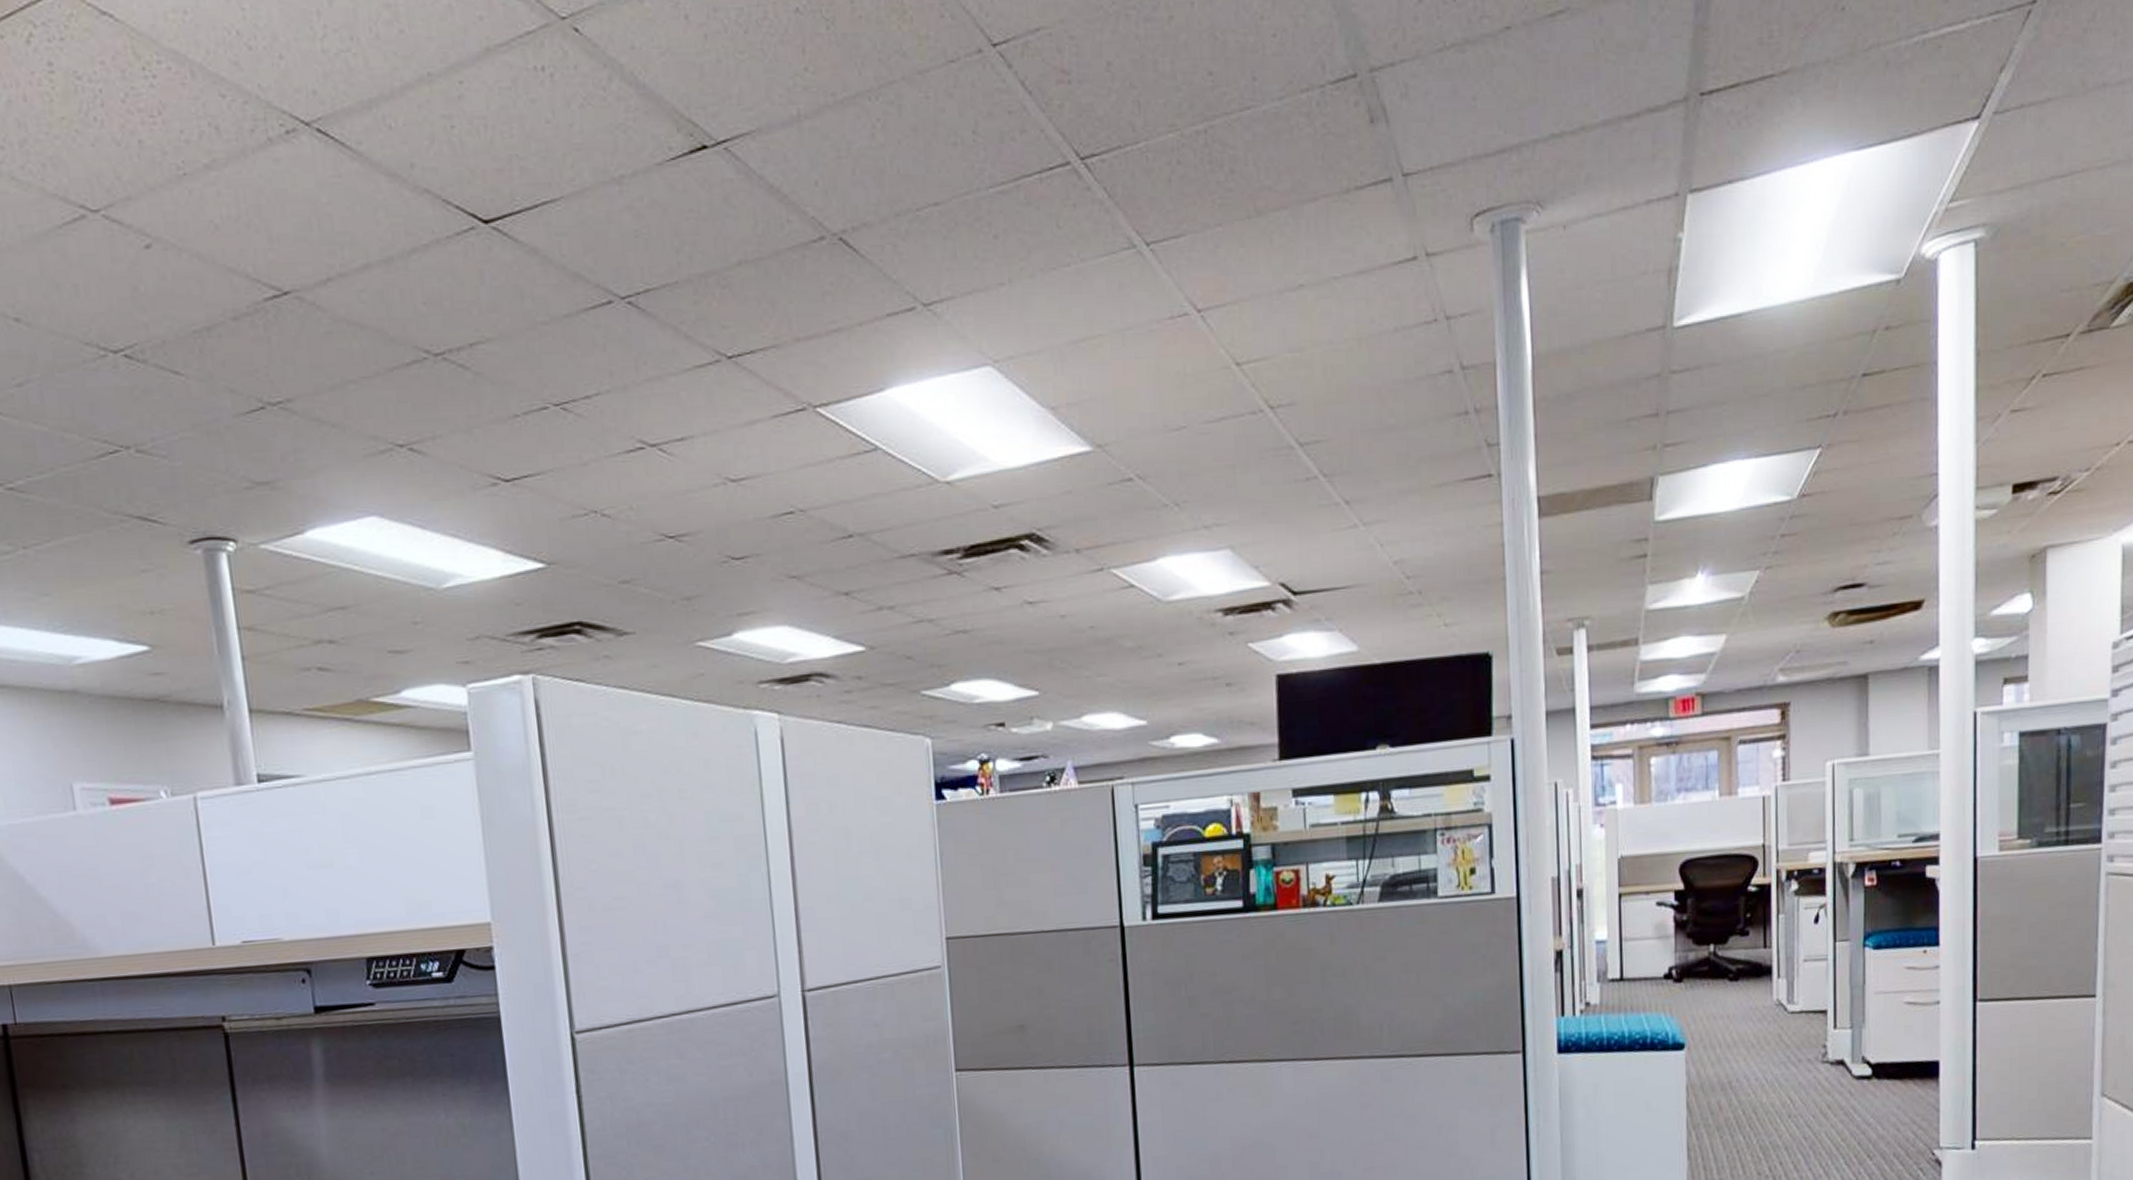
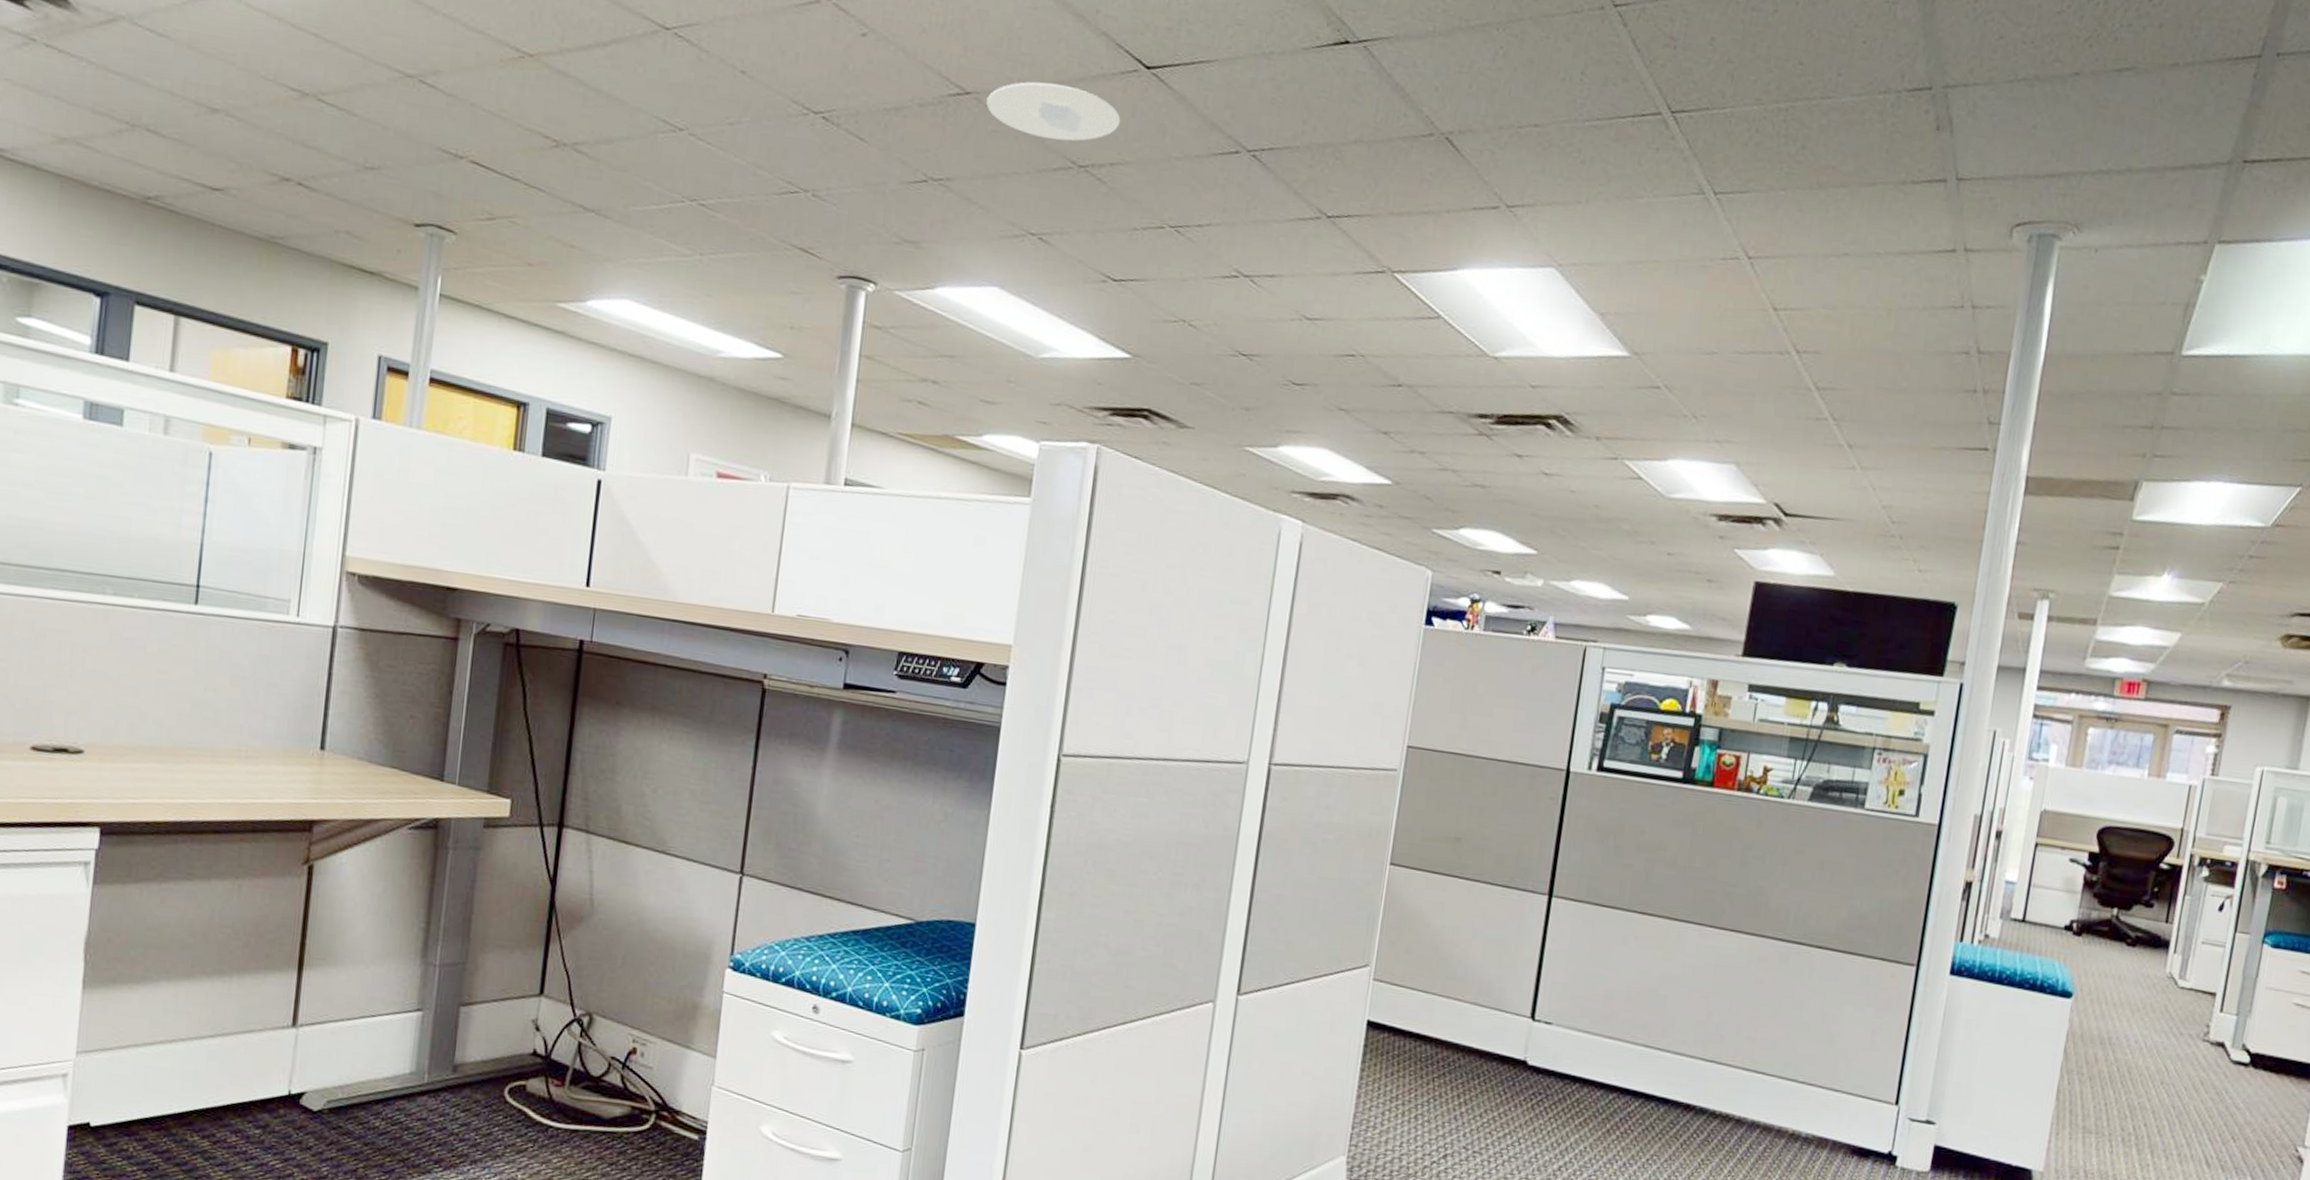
recessed light: none [309,261,470,329] -> present [986,81,1121,141]

